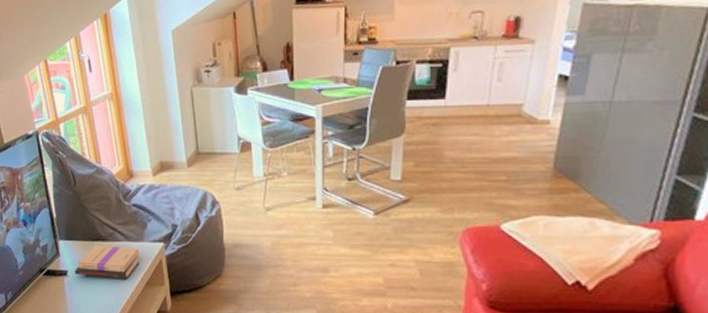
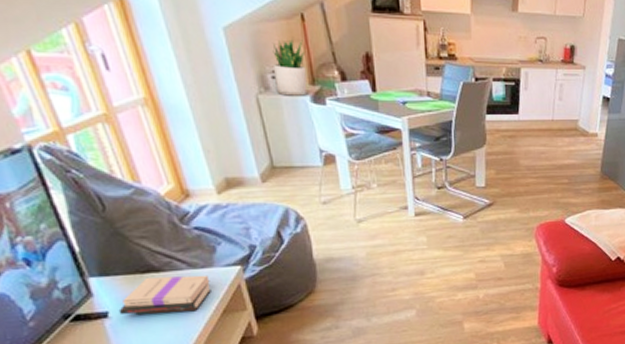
planter: none [207,35,233,88] -> present [272,39,308,96]

